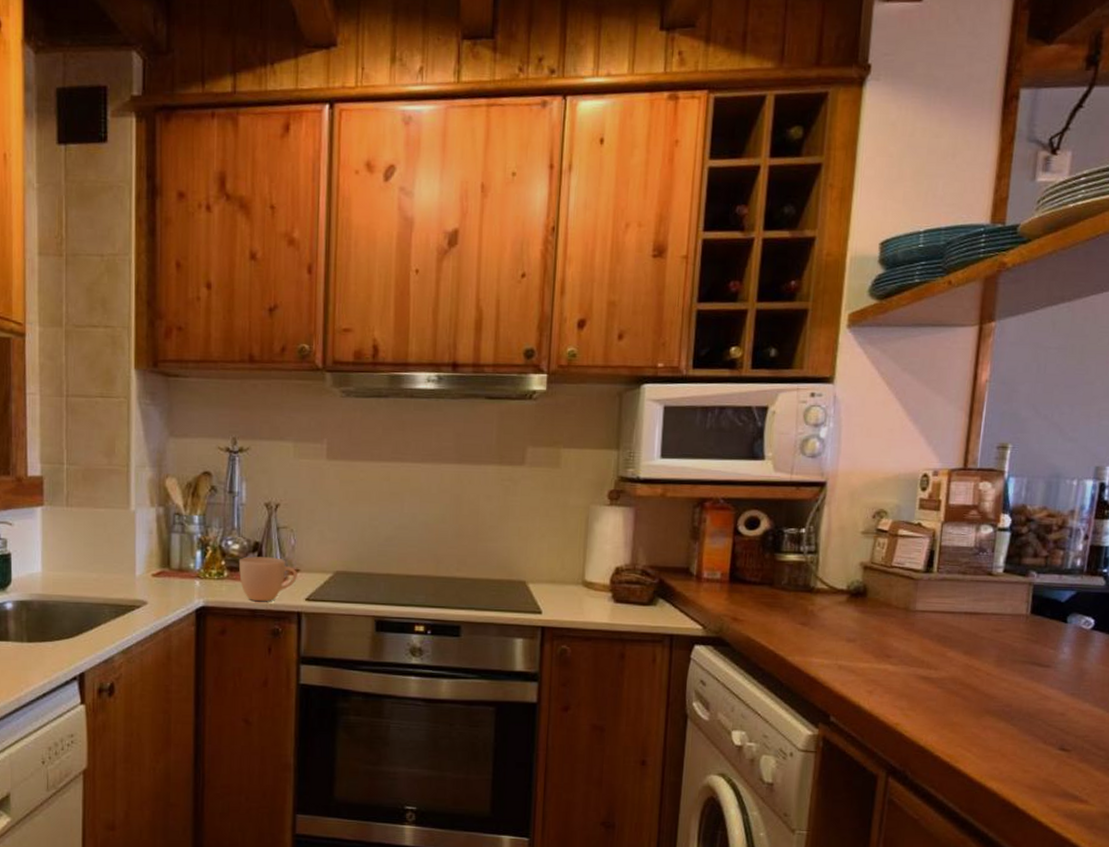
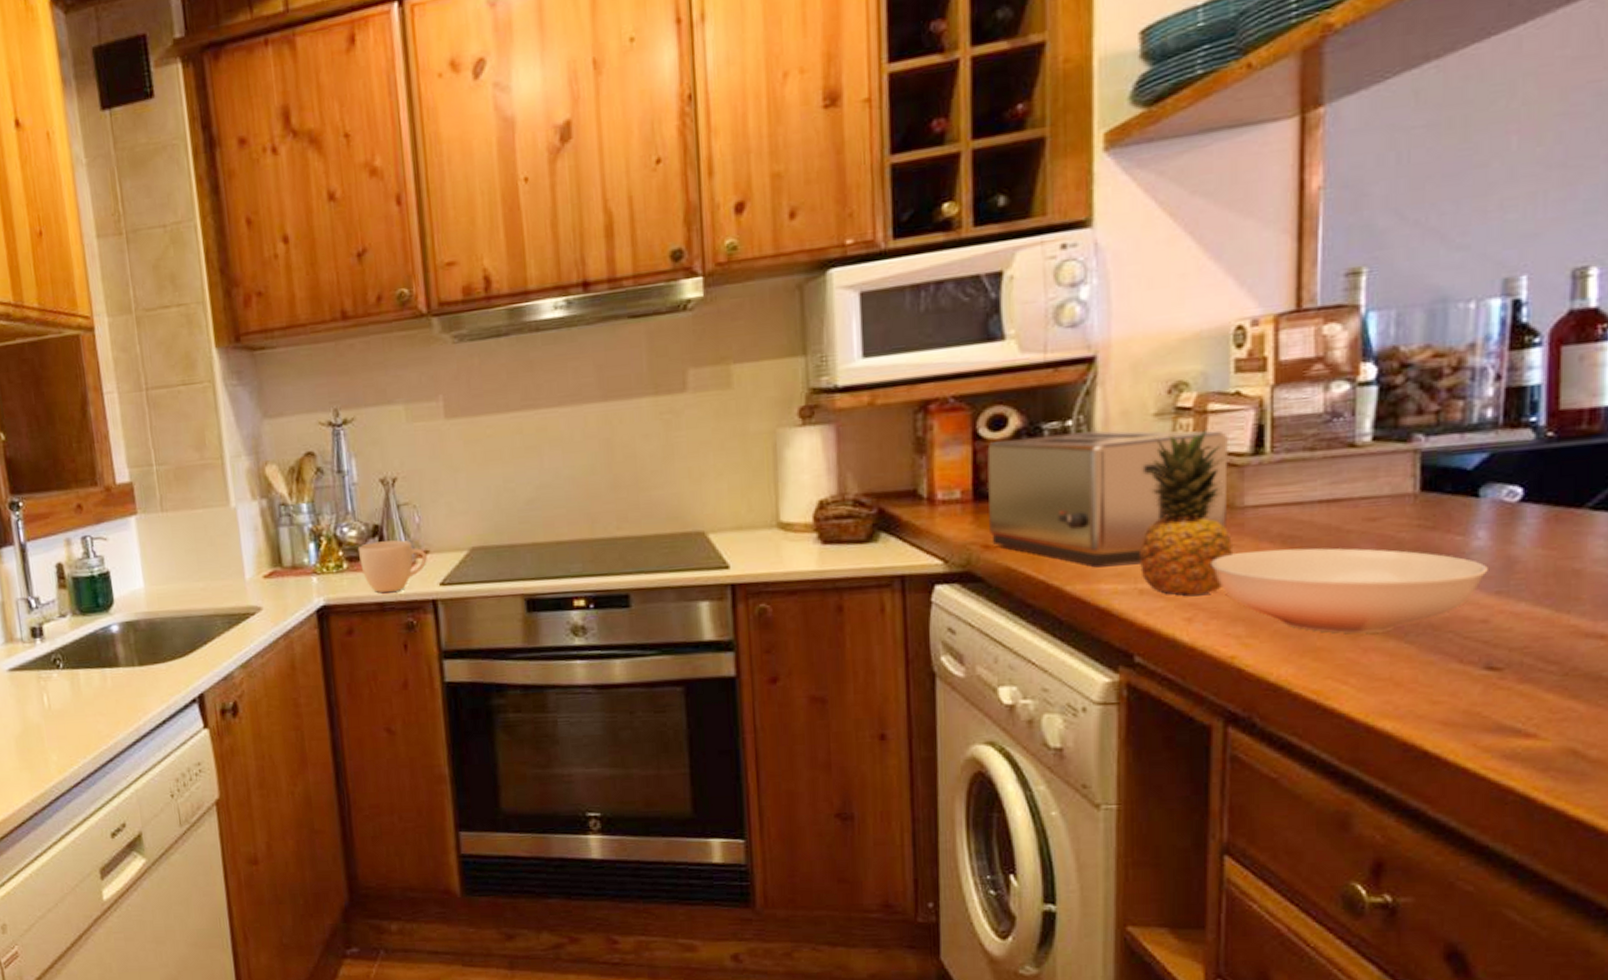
toaster: none [738,537,910,644] -> present [987,430,1230,566]
fruit: none [841,548,907,674] -> present [1140,428,1232,596]
bowl: none [889,644,1068,715] -> present [1211,548,1488,634]

